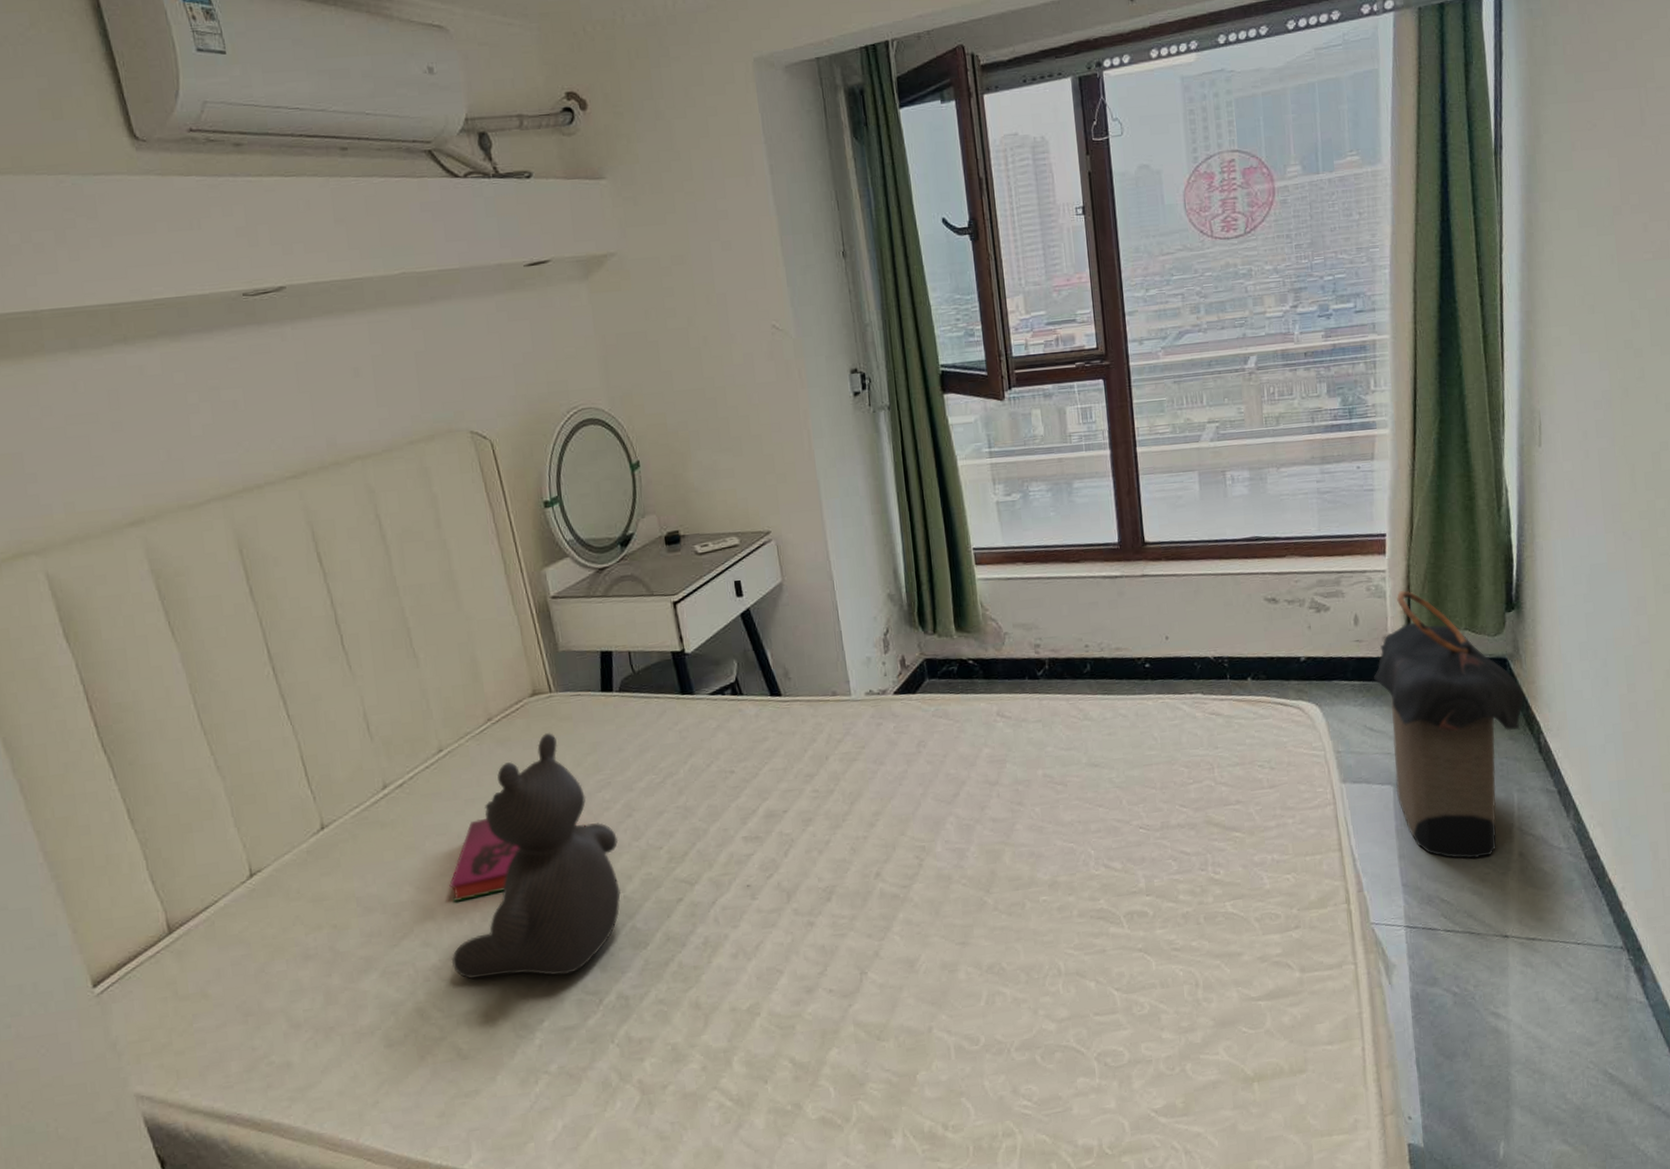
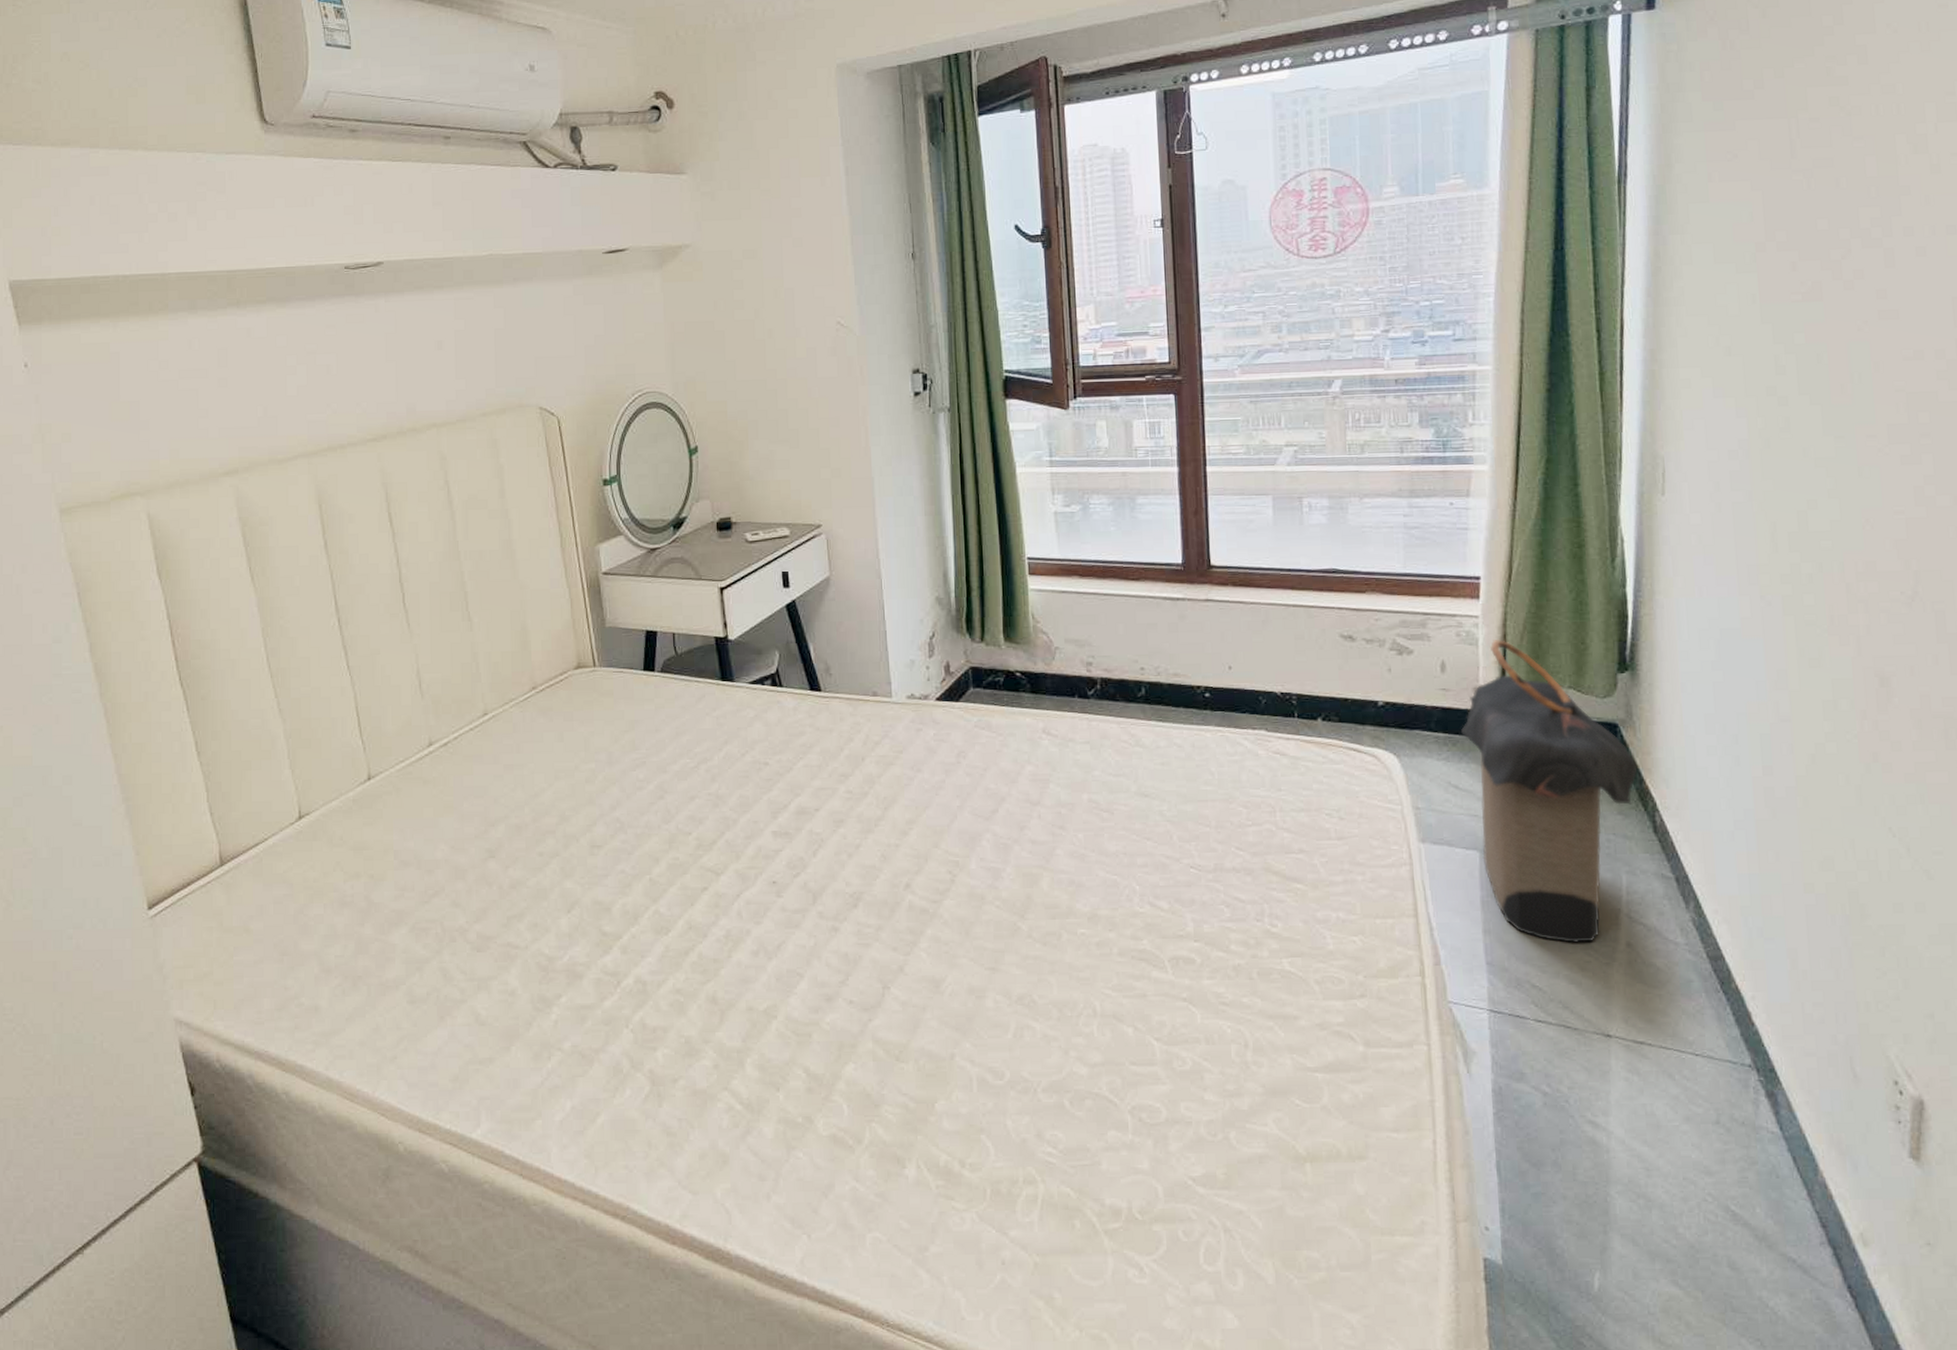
hardback book: present [449,819,520,903] -> none [482,786,553,866]
teddy bear: present [451,733,621,979] -> none [477,707,649,953]

